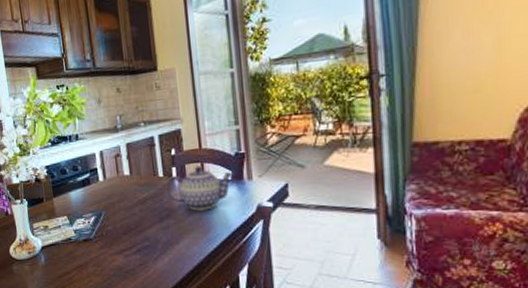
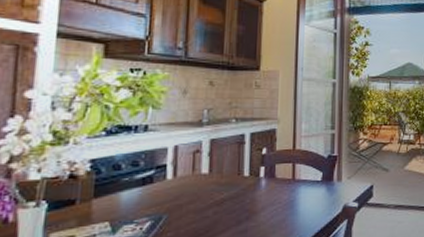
teapot: present [166,166,235,211] -> none [250,166,325,212]

